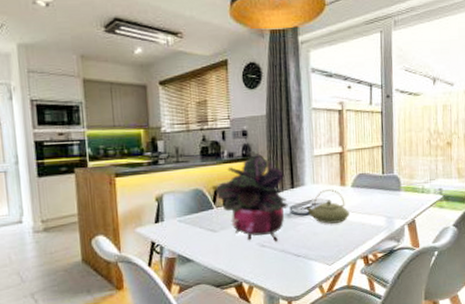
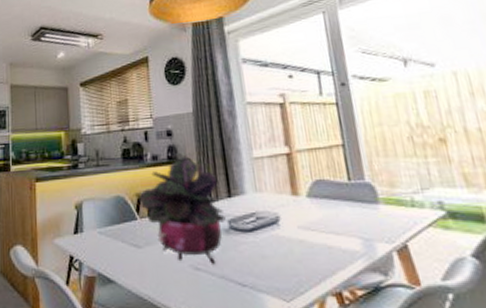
teapot: present [305,189,350,224] -> none [247,200,309,245]

